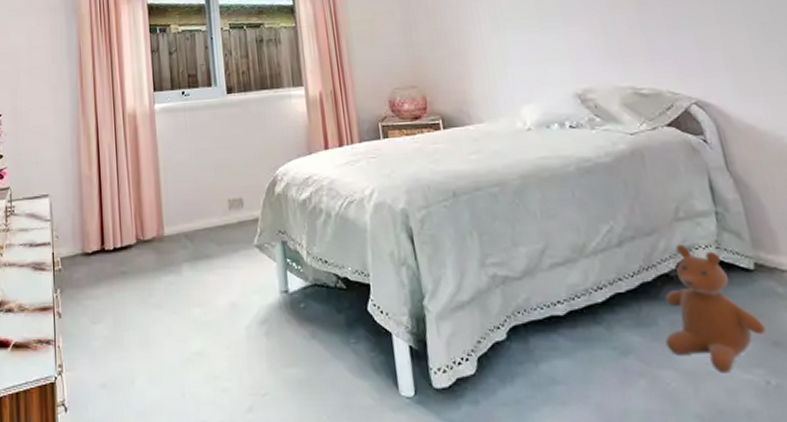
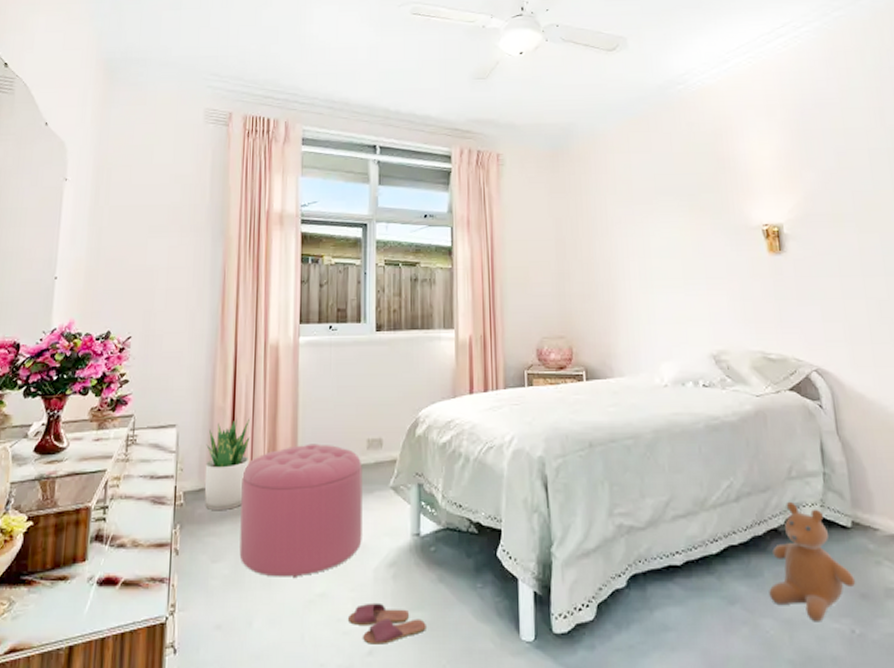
planter: none [77,185,119,275] -> present [204,418,250,511]
ottoman: none [113,206,232,337] -> present [239,444,362,577]
slippers: none [226,360,303,401] -> present [349,602,426,644]

